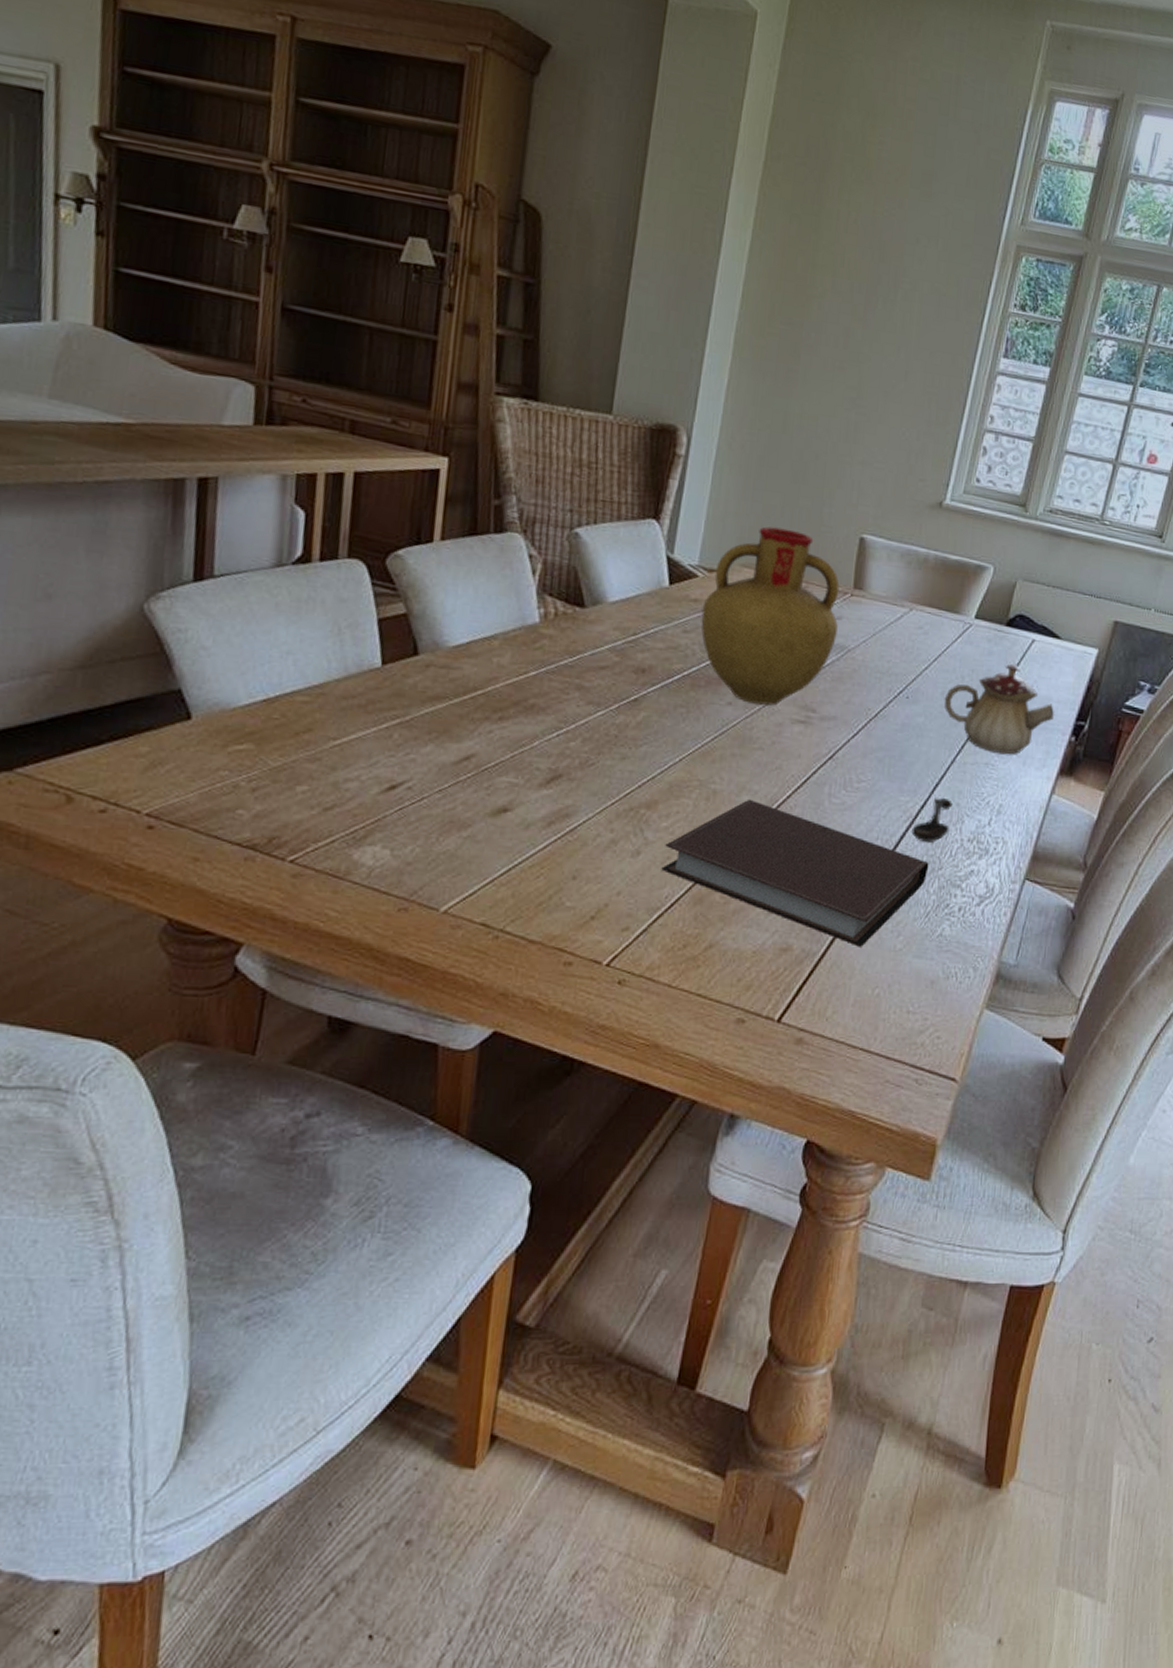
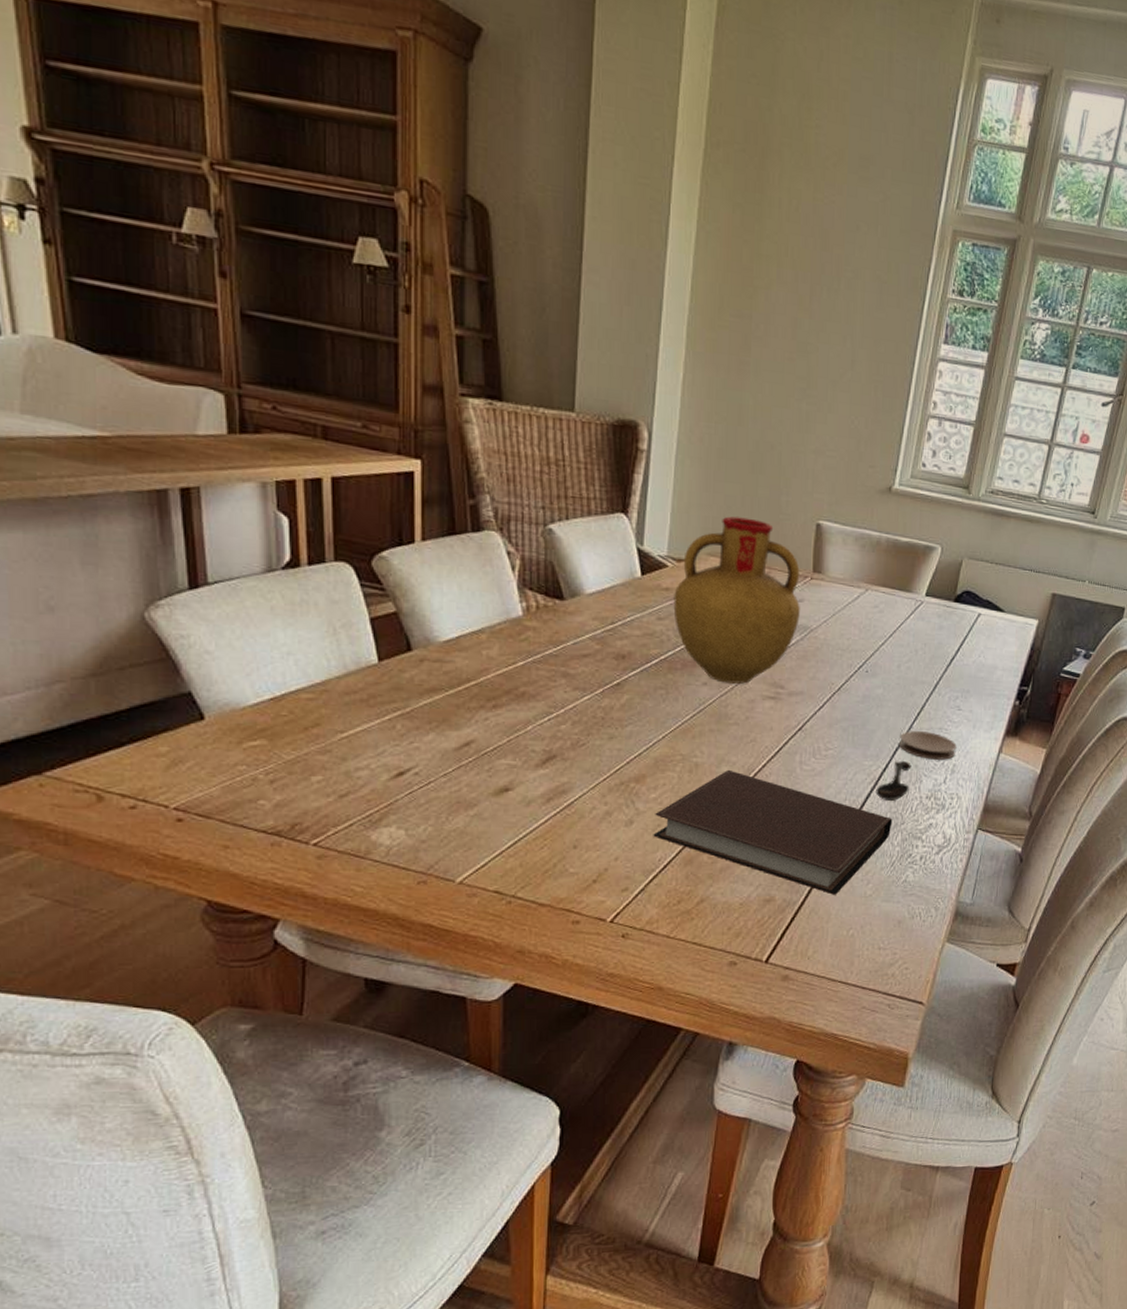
coaster: none [939,765,1004,799] -> present [898,731,957,760]
teapot: present [944,663,1054,755] -> none [900,636,1000,720]

